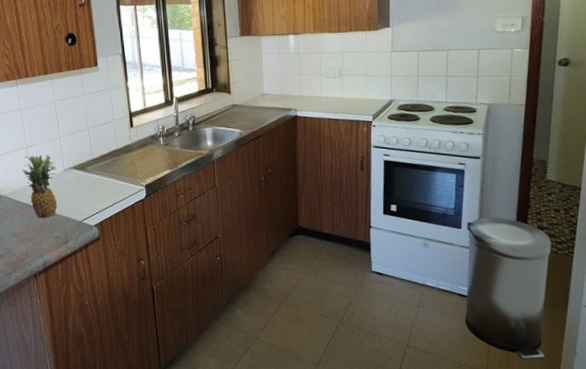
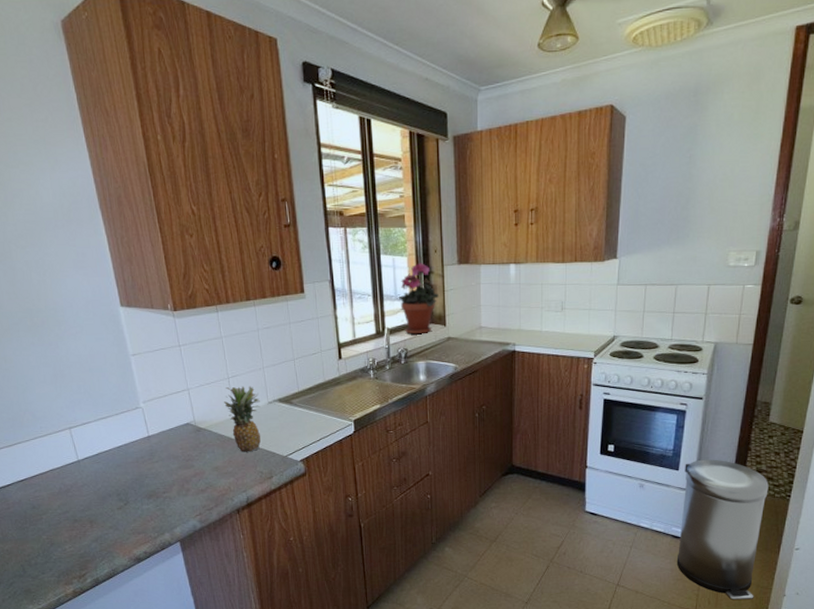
potted plant: none [184,36,223,103] -> present [397,263,439,335]

